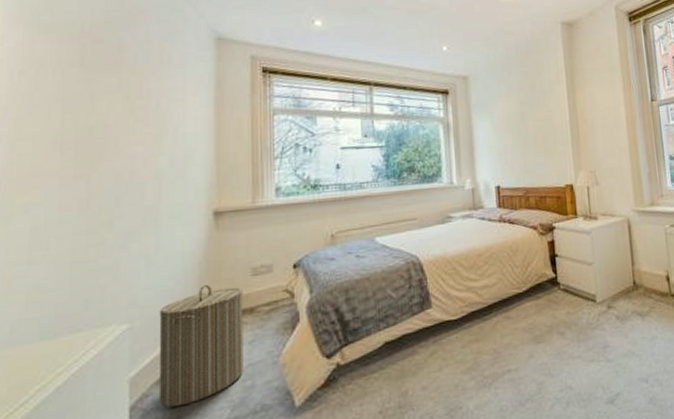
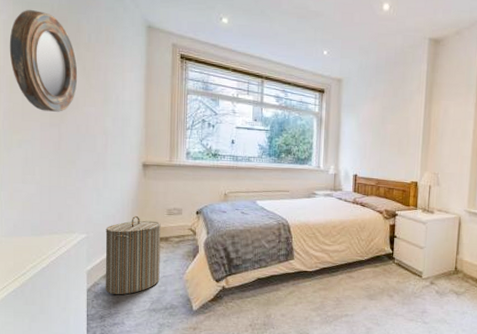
home mirror: none [15,32,118,160] -> present [9,10,78,112]

